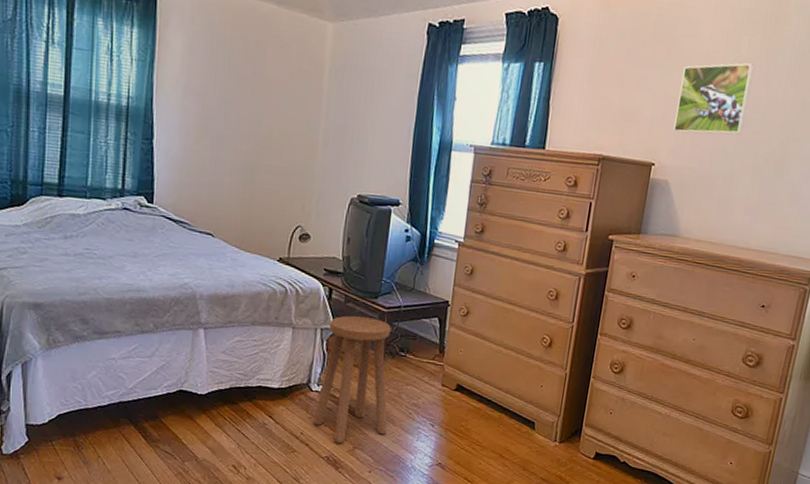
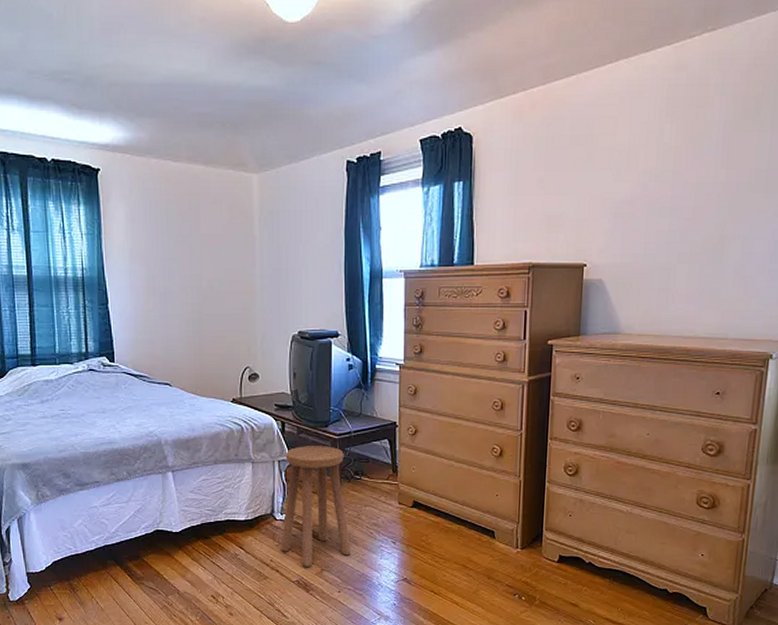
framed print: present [673,62,755,135] -> none [602,150,680,230]

